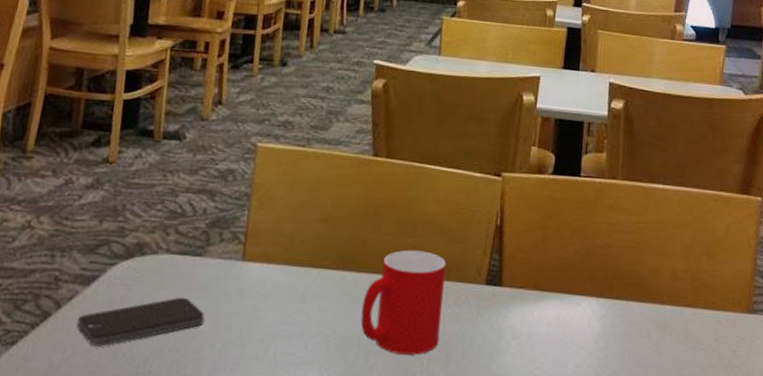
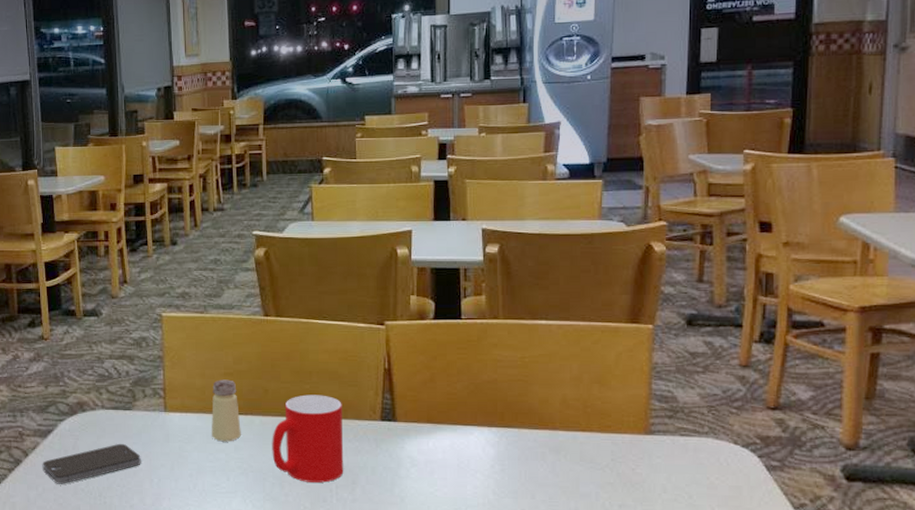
saltshaker: none [293,226,331,302] -> present [211,379,241,442]

